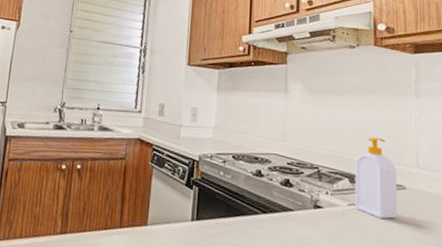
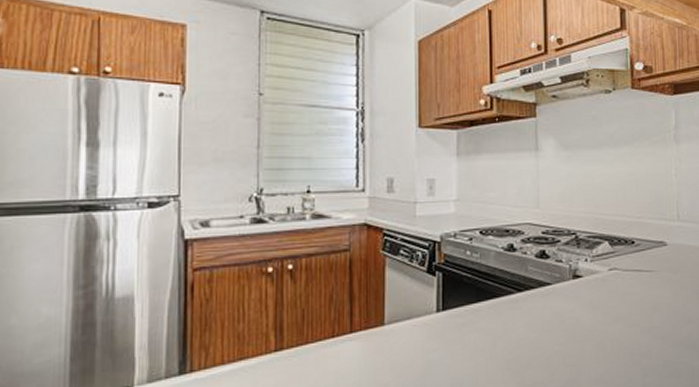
soap bottle: present [355,137,398,219] -> none [615,193,660,279]

